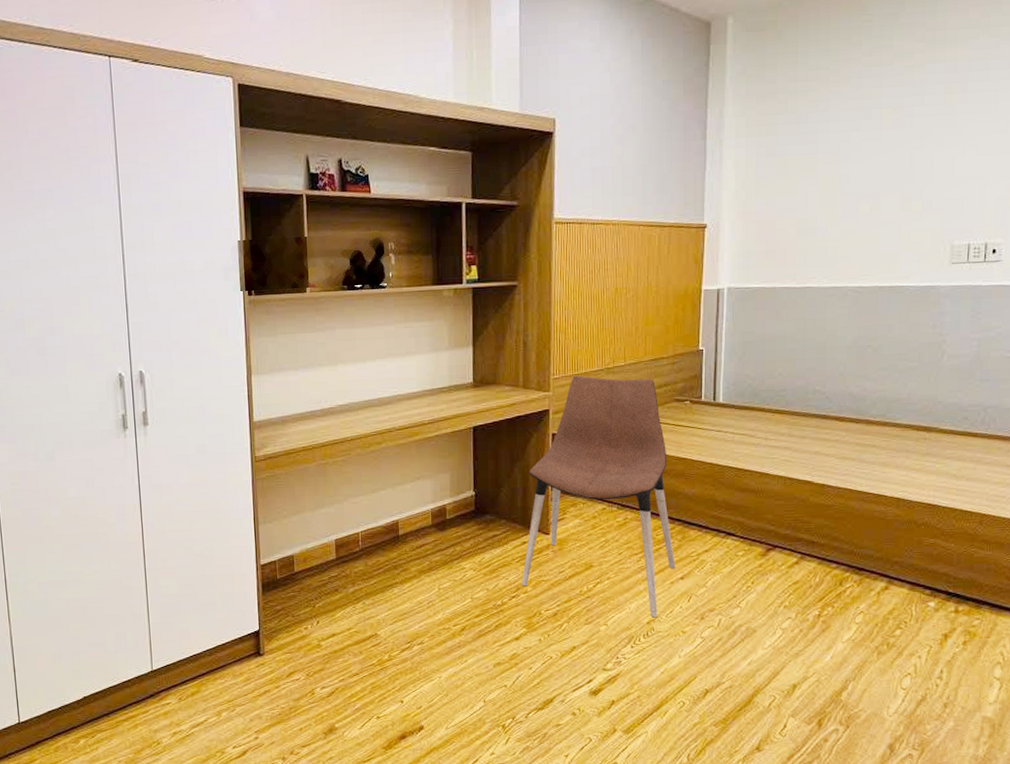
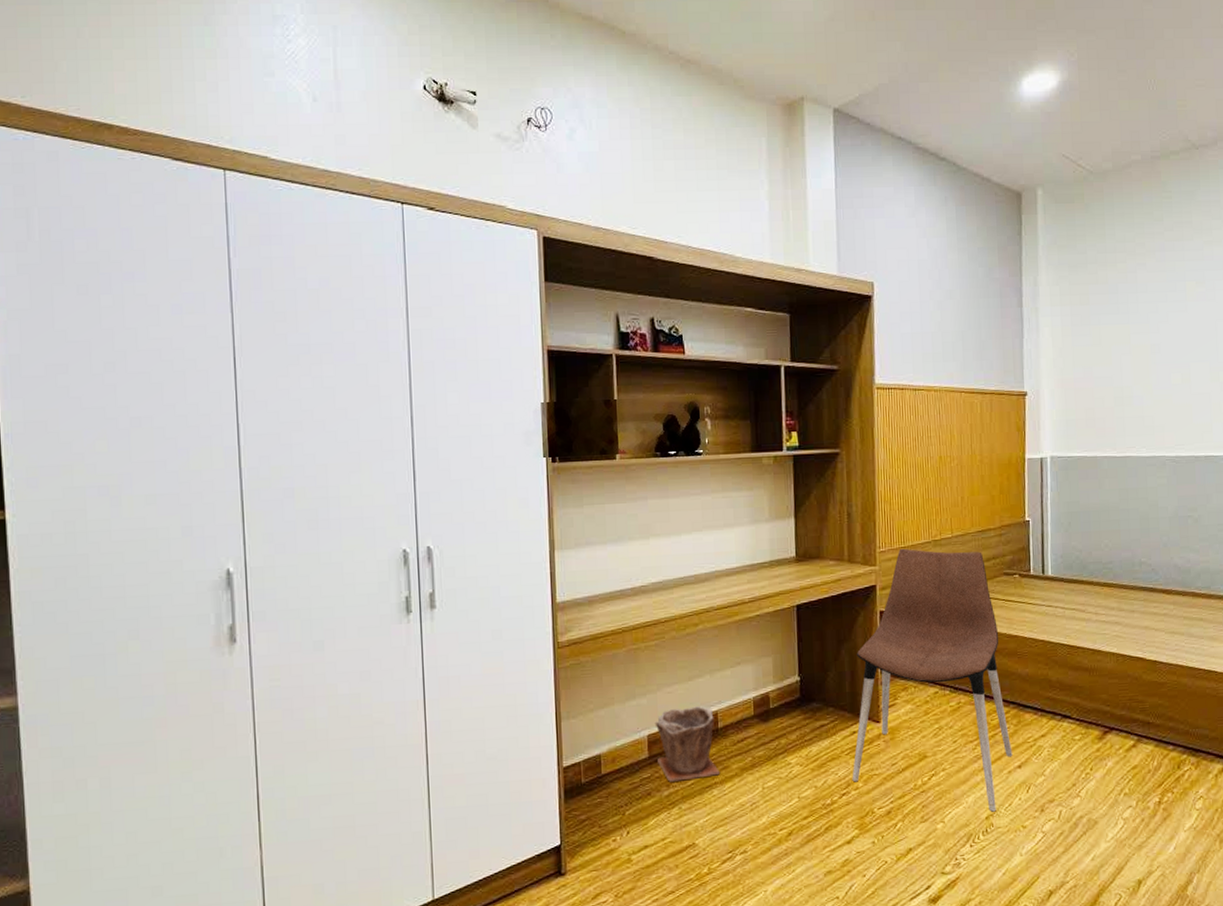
plant pot: none [341,515,400,580] -> present [654,706,720,782]

